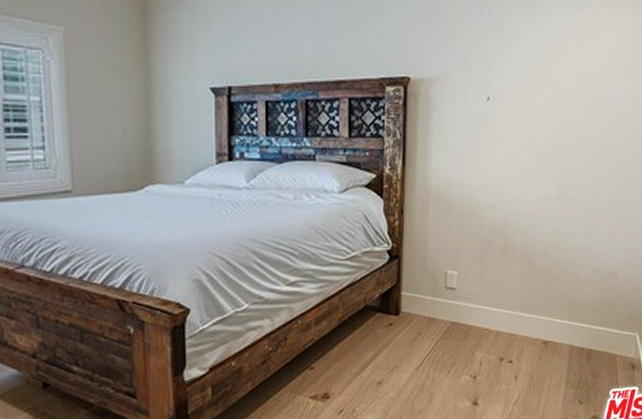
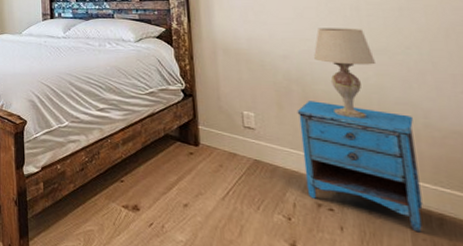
nightstand: none [493,253,585,369] -> present [297,101,423,233]
table lamp: none [518,173,567,268] -> present [313,28,375,118]

